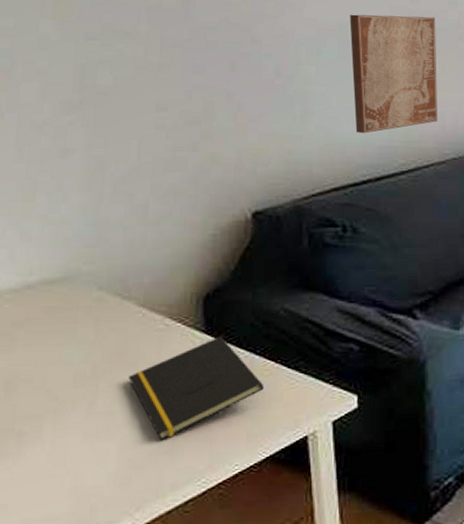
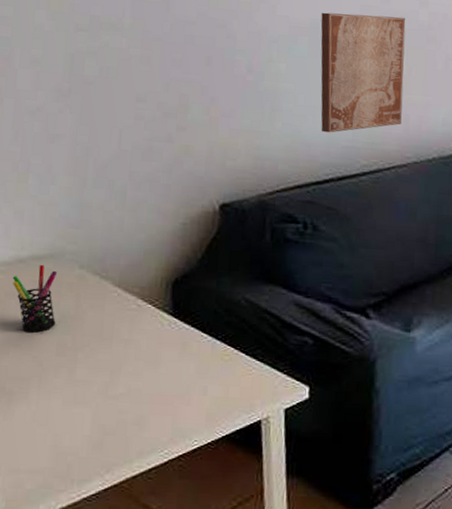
pen holder: none [19,289,72,364] -> present [12,264,57,333]
notepad: present [128,335,265,441] -> none [103,319,224,412]

